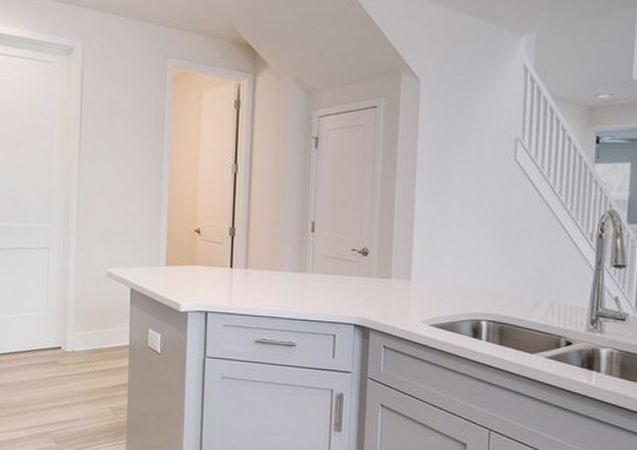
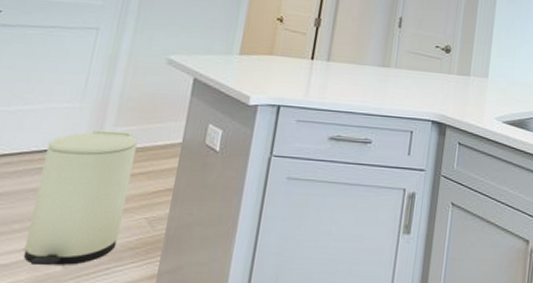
pedal bin: none [26,334,94,442] -> present [23,130,138,265]

